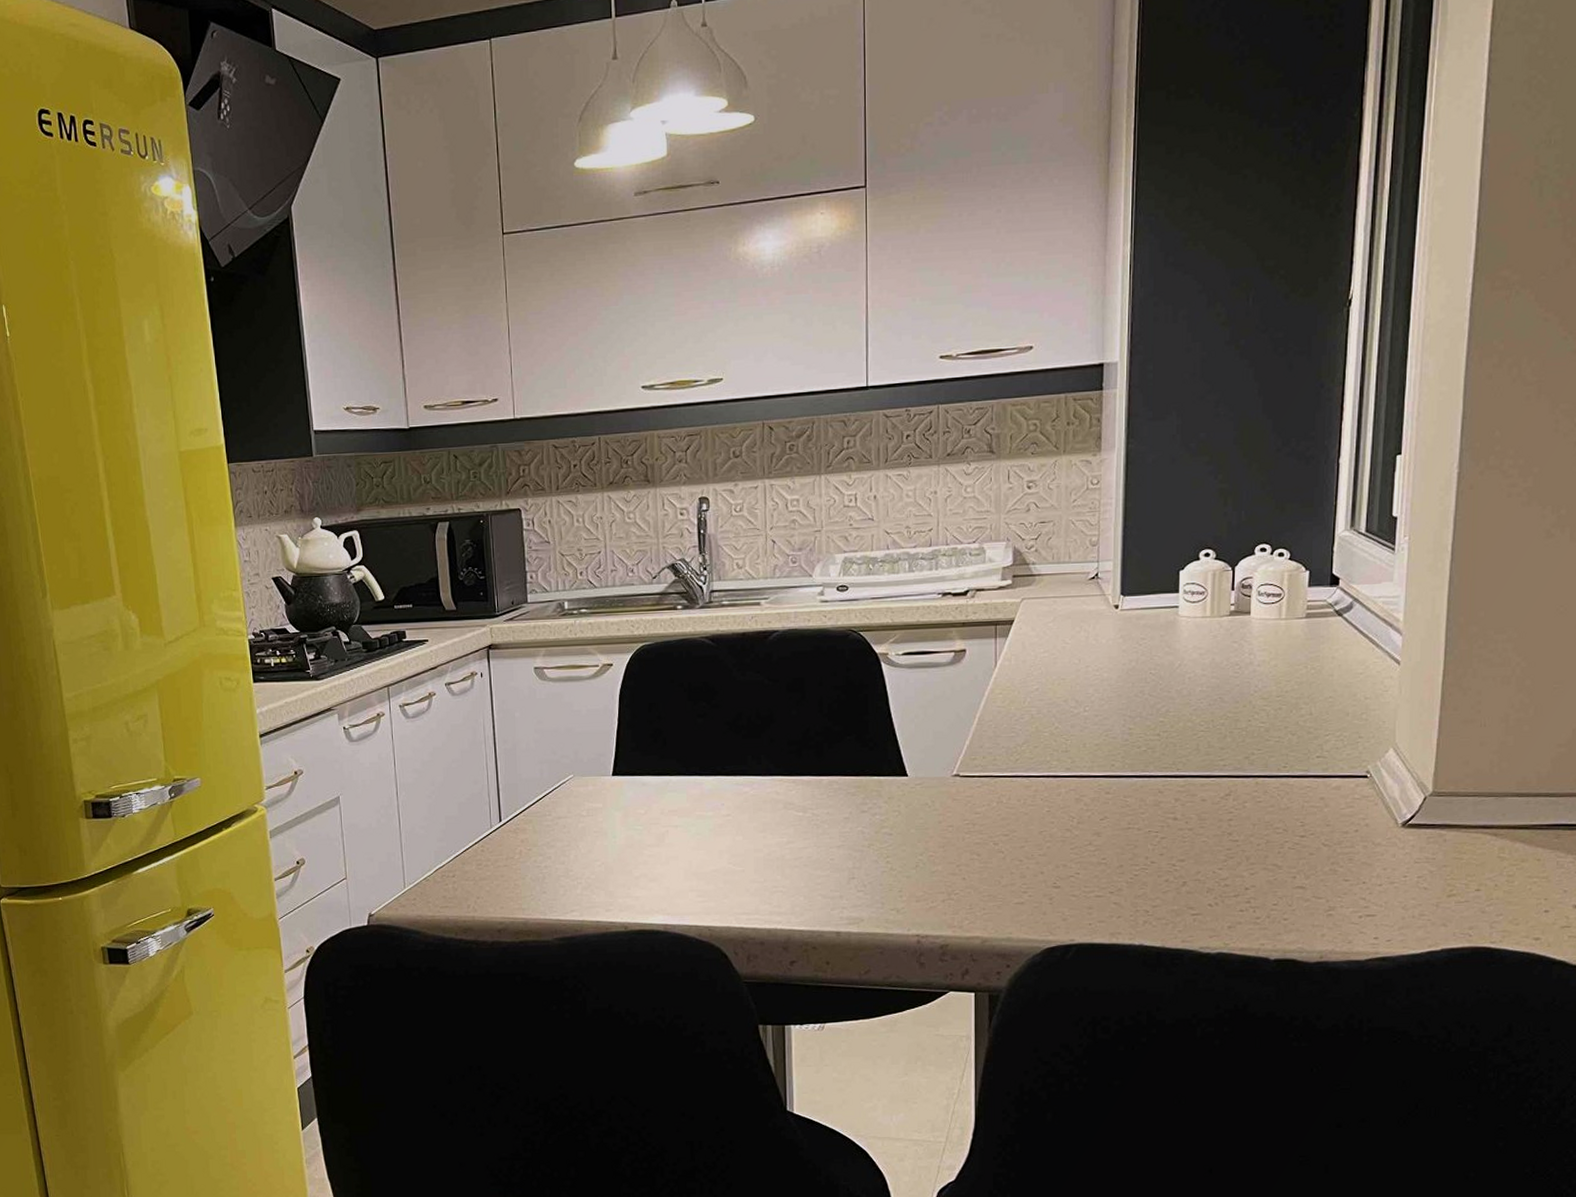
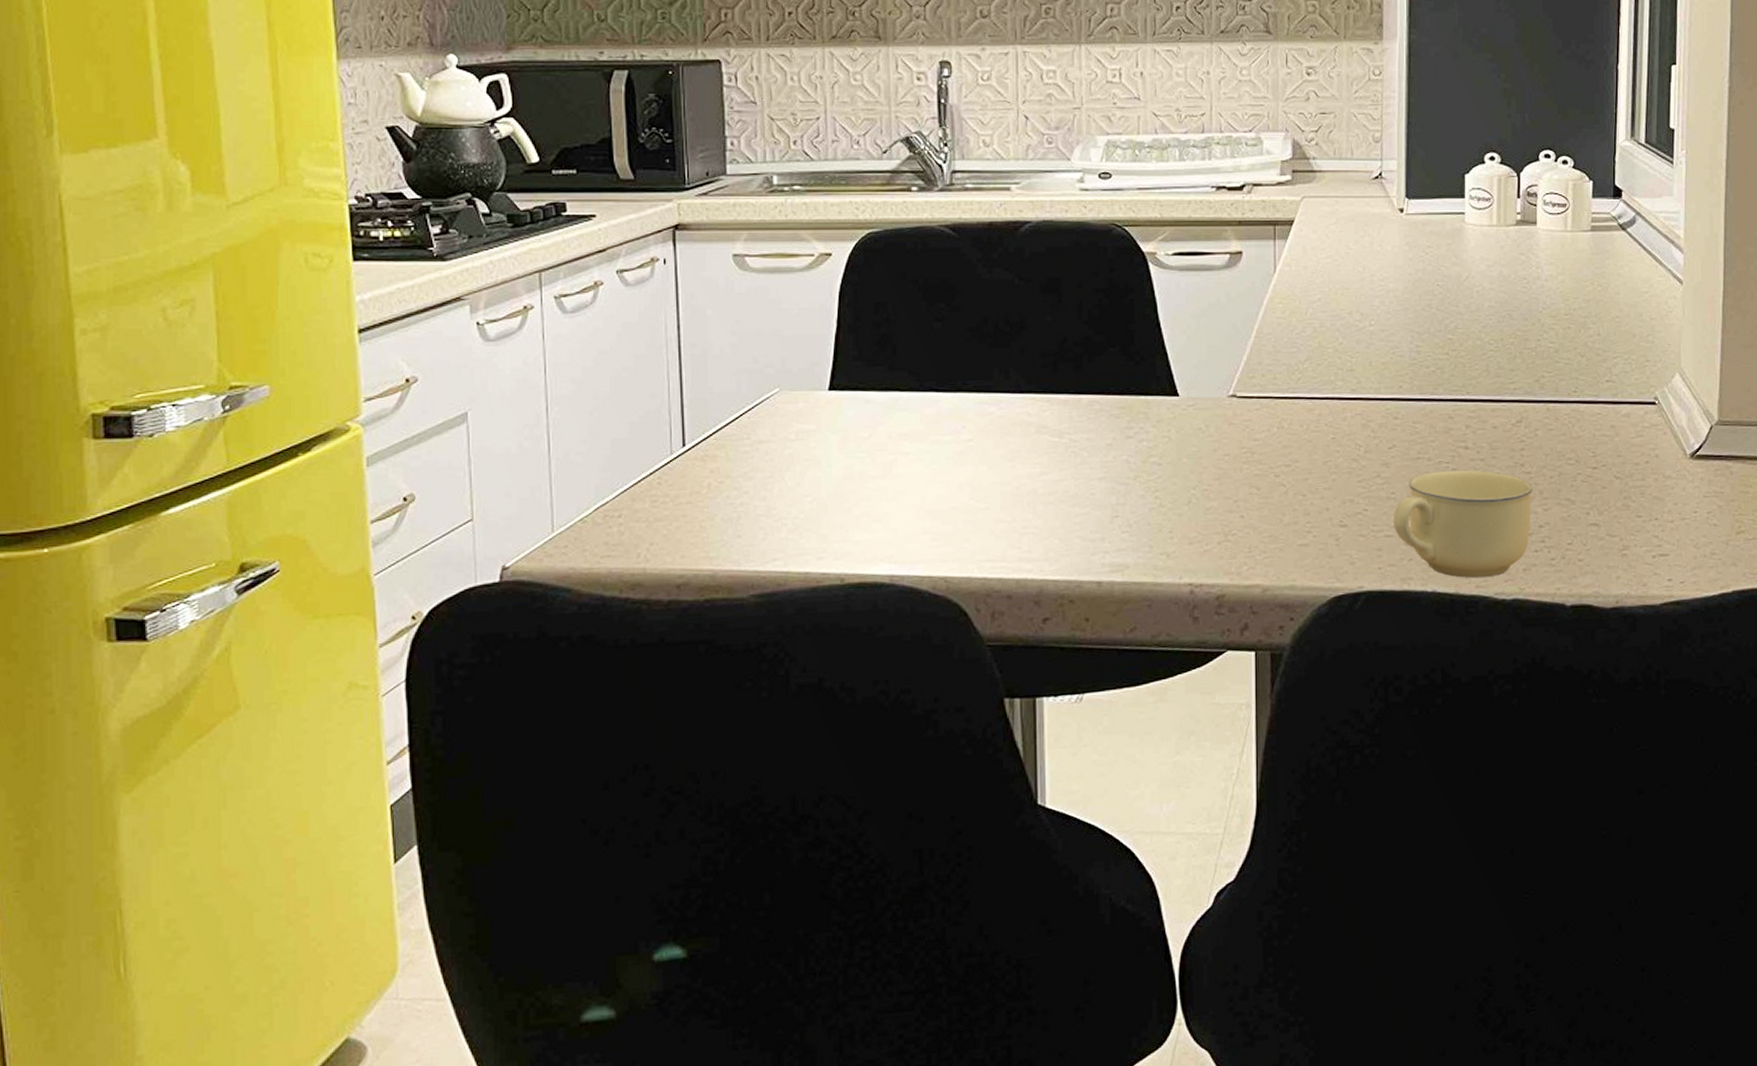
cup: none [1104,838,1240,934] -> present [1393,469,1533,579]

